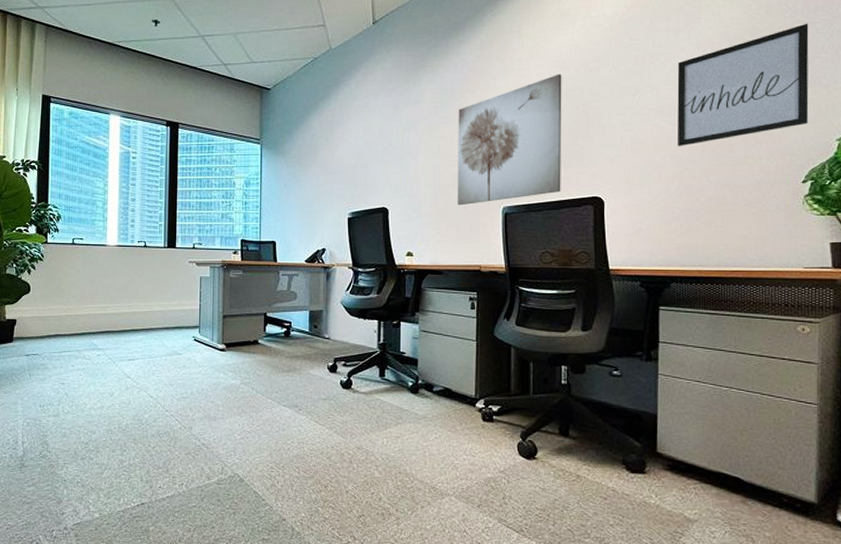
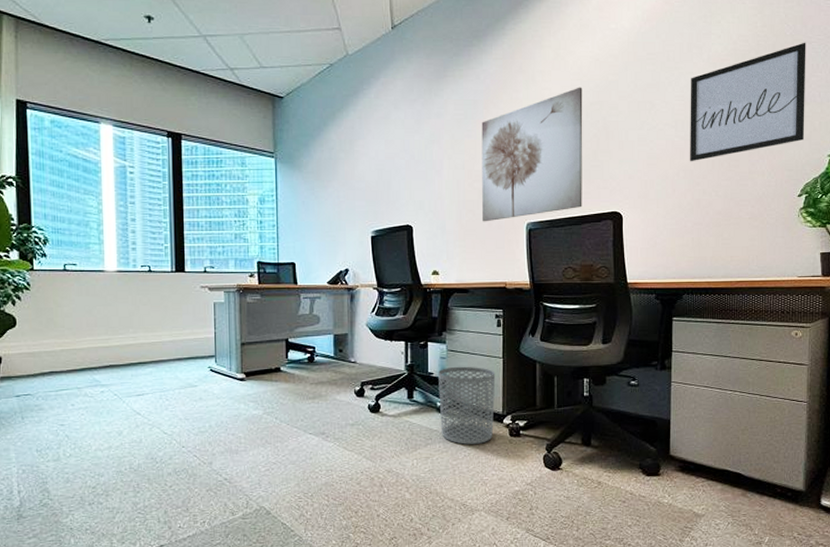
waste bin: none [410,347,469,427] -> present [438,366,496,445]

